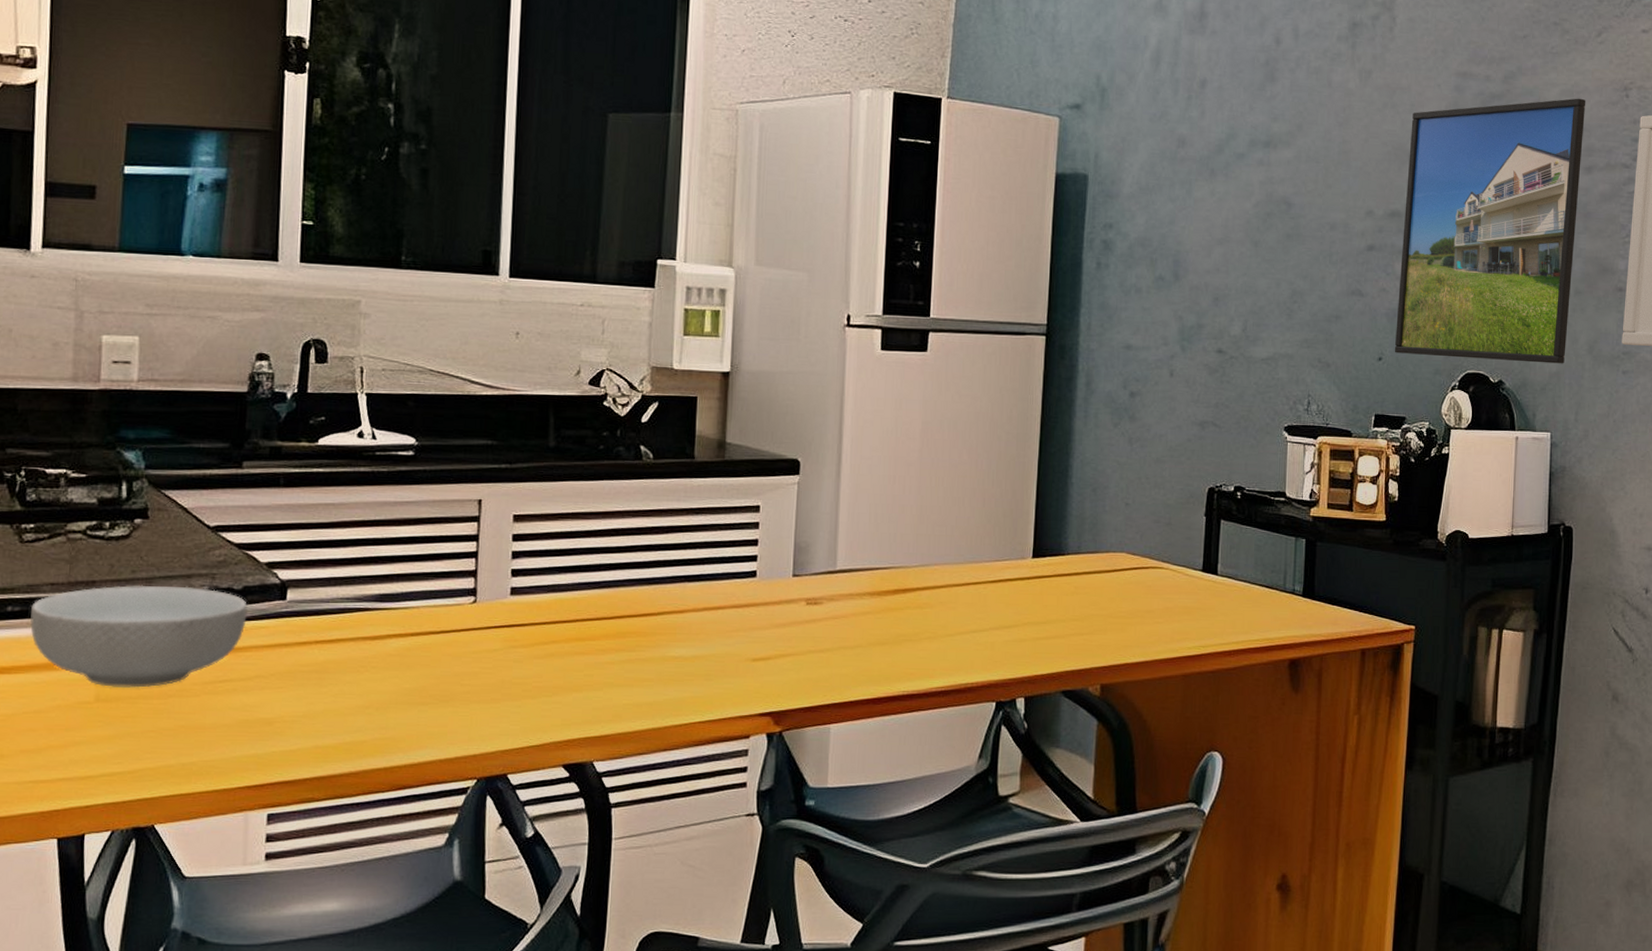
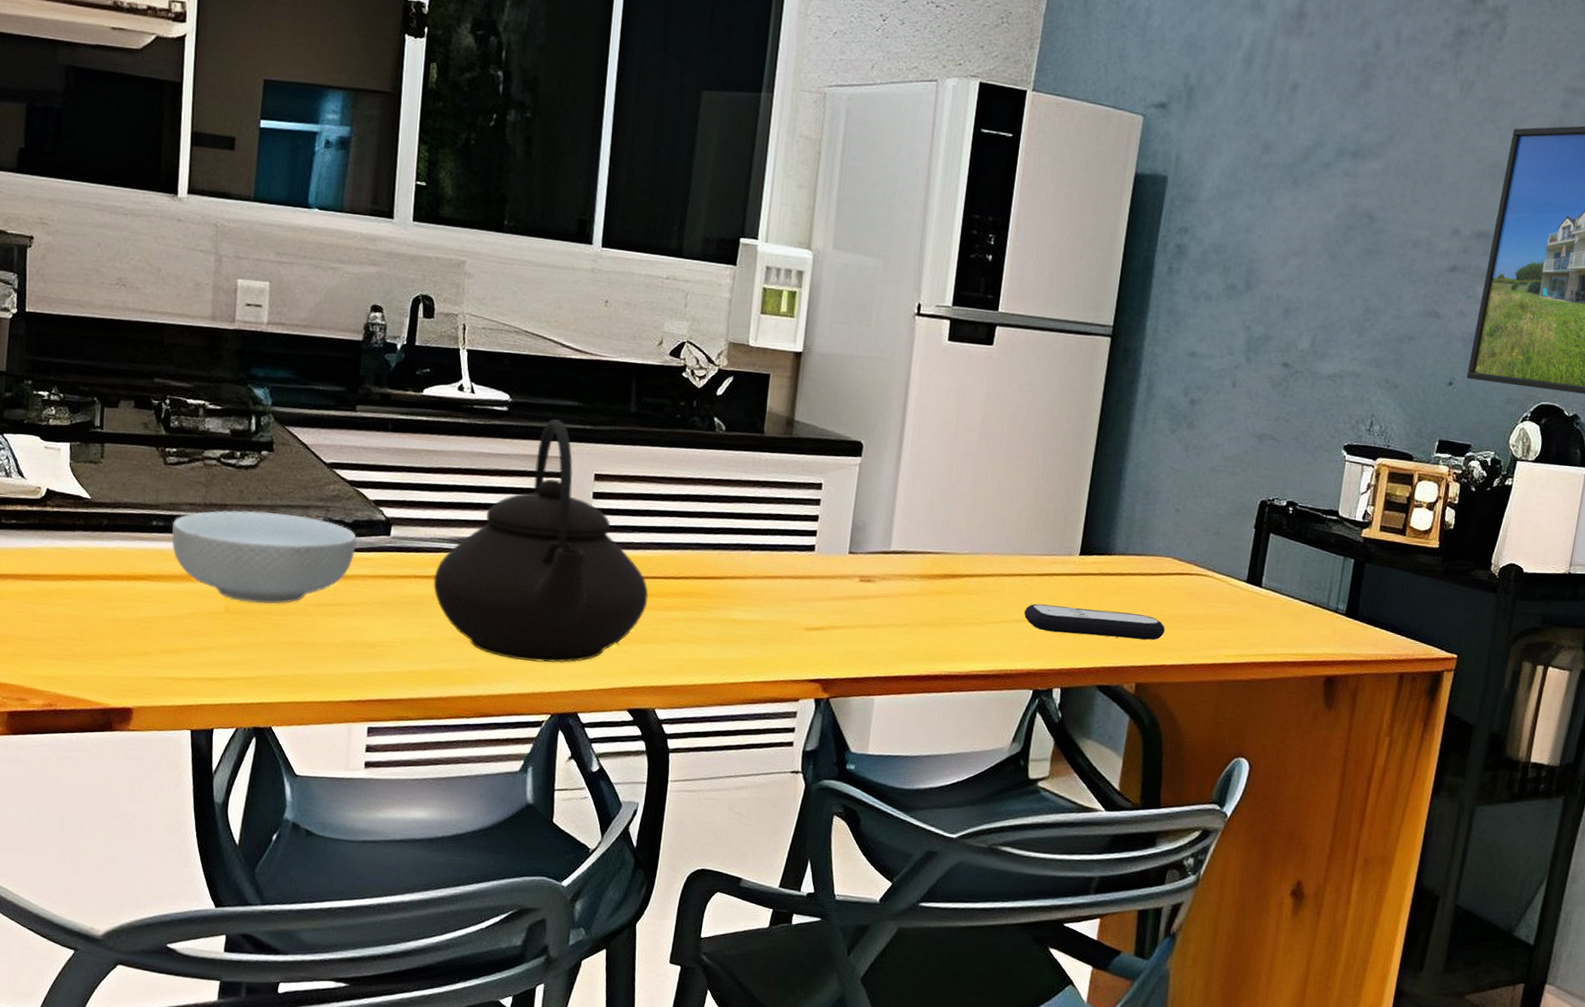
teapot: none [337,460,579,723] -> present [433,419,649,663]
remote control: none [980,612,1125,640] -> present [1023,603,1165,640]

